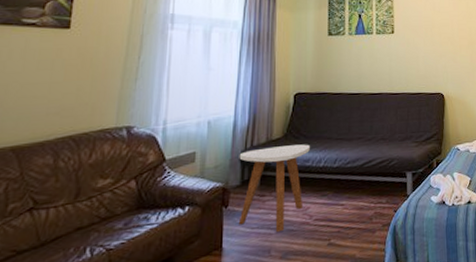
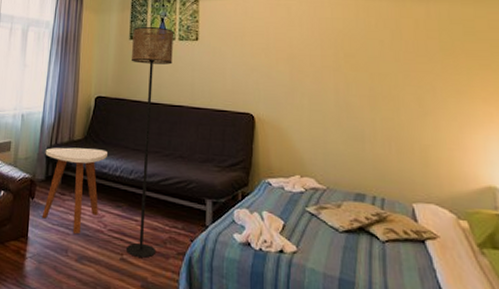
floor lamp: none [330,23,371,239] -> present [125,27,173,258]

